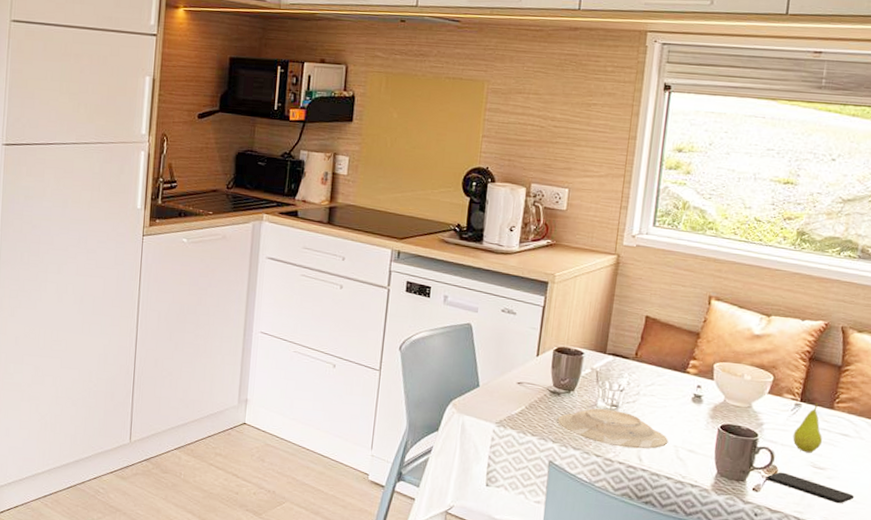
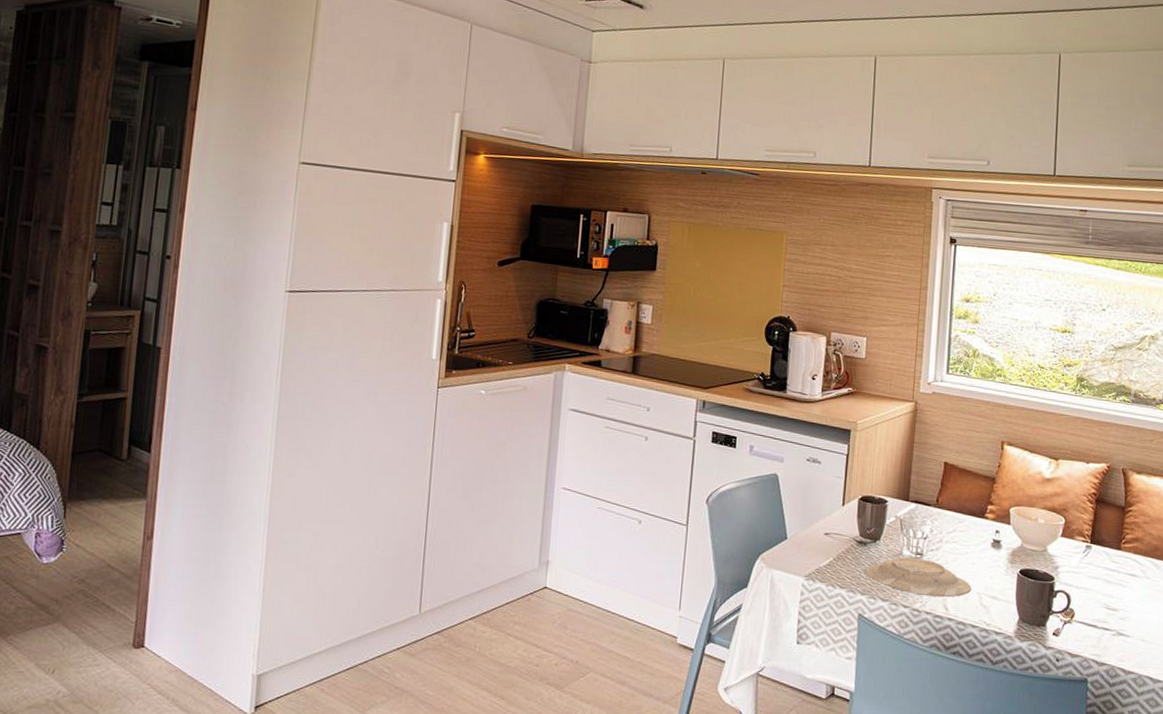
smartphone: present [767,472,855,504] -> none [1065,615,1146,645]
fruit: present [793,401,822,453] -> none [1086,543,1113,595]

